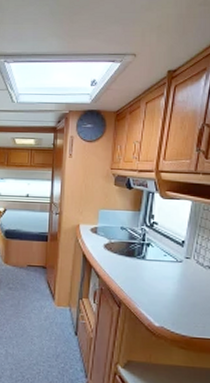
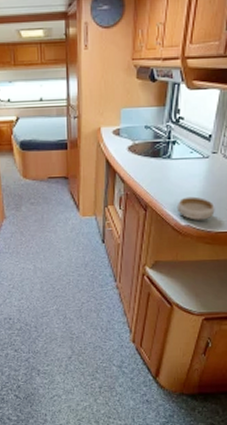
bowl: none [150,298,189,323] -> present [176,196,215,220]

